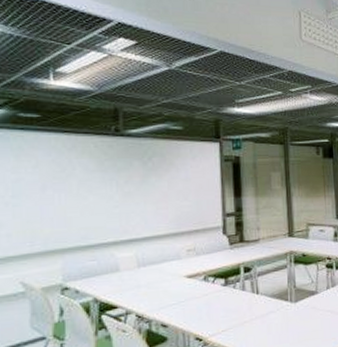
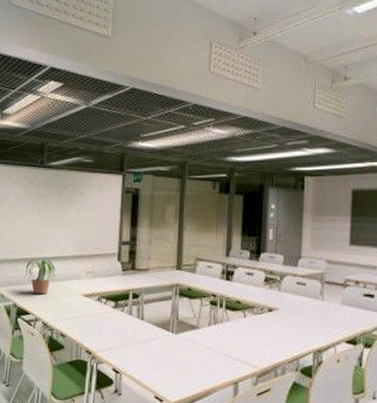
potted plant: none [106,241,149,284] -> present [25,259,56,295]

